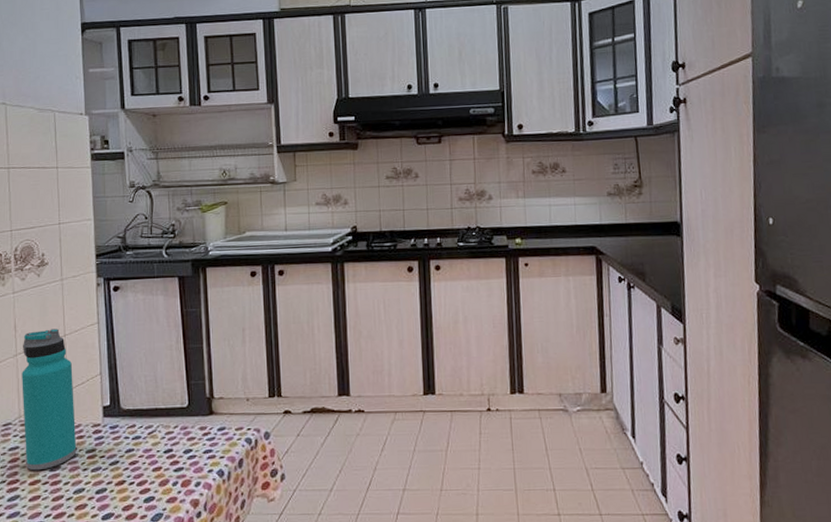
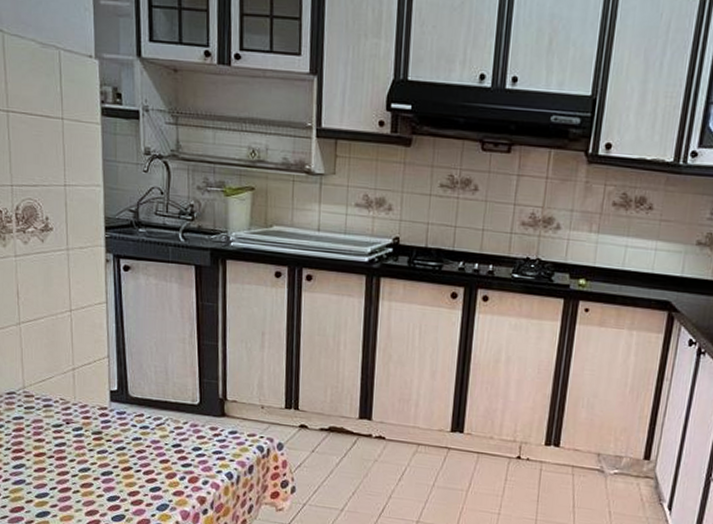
water bottle: present [22,328,77,471] -> none [25,301,83,444]

